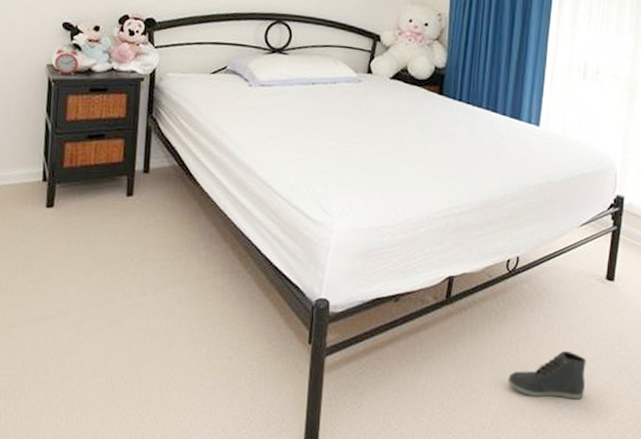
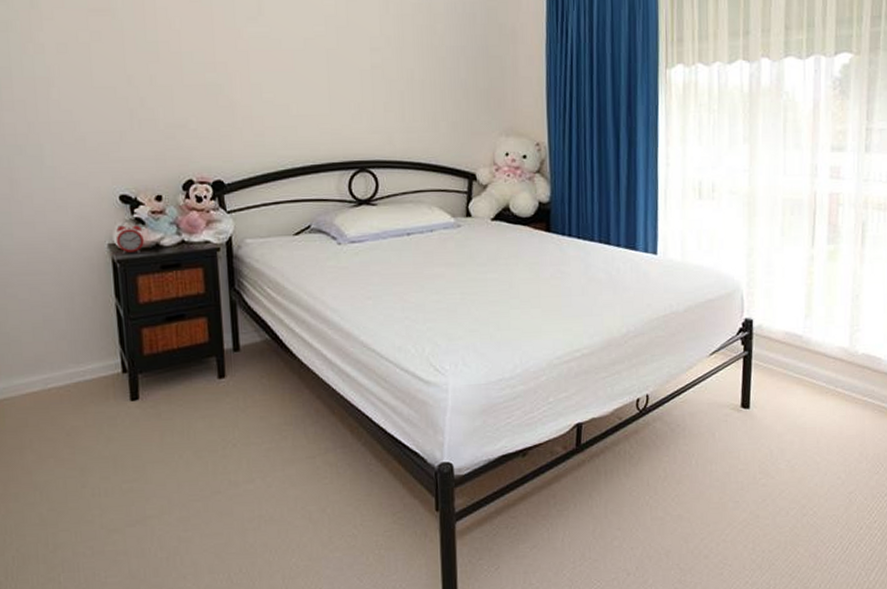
sneaker: present [508,350,586,400] -> none [649,485,730,536]

